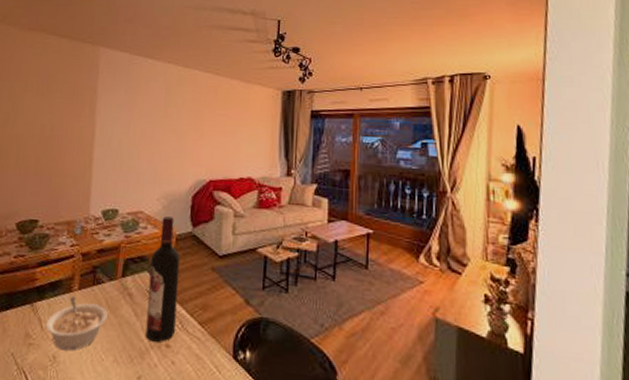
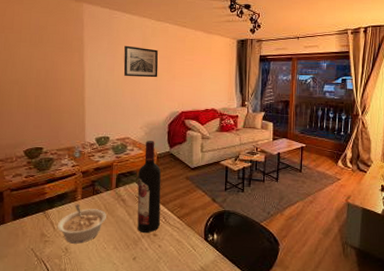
wall art: none [141,96,184,137] -> present [123,45,159,78]

